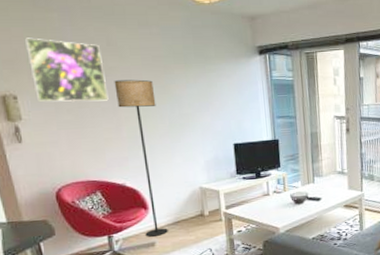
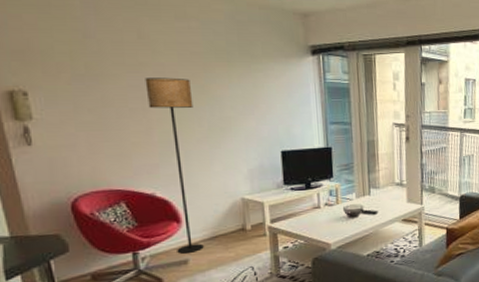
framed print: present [24,38,109,102] -> none [38,26,138,101]

